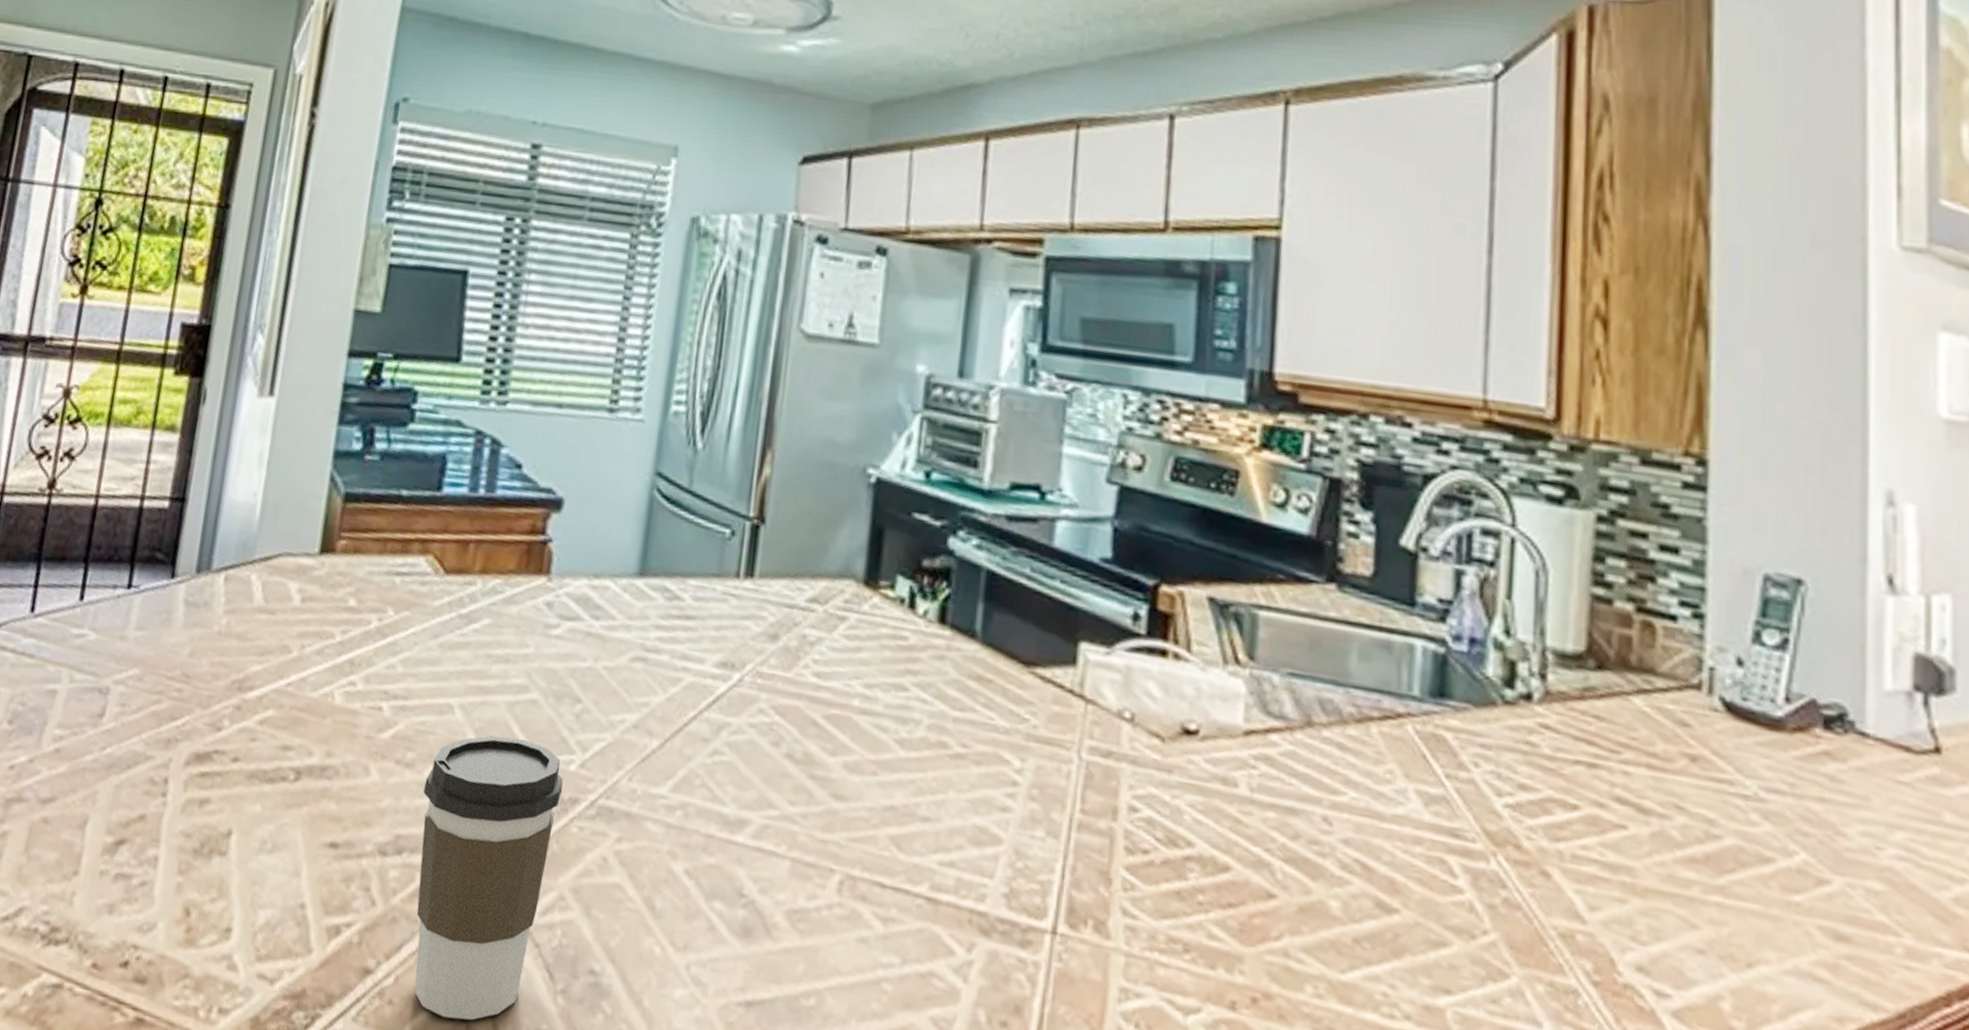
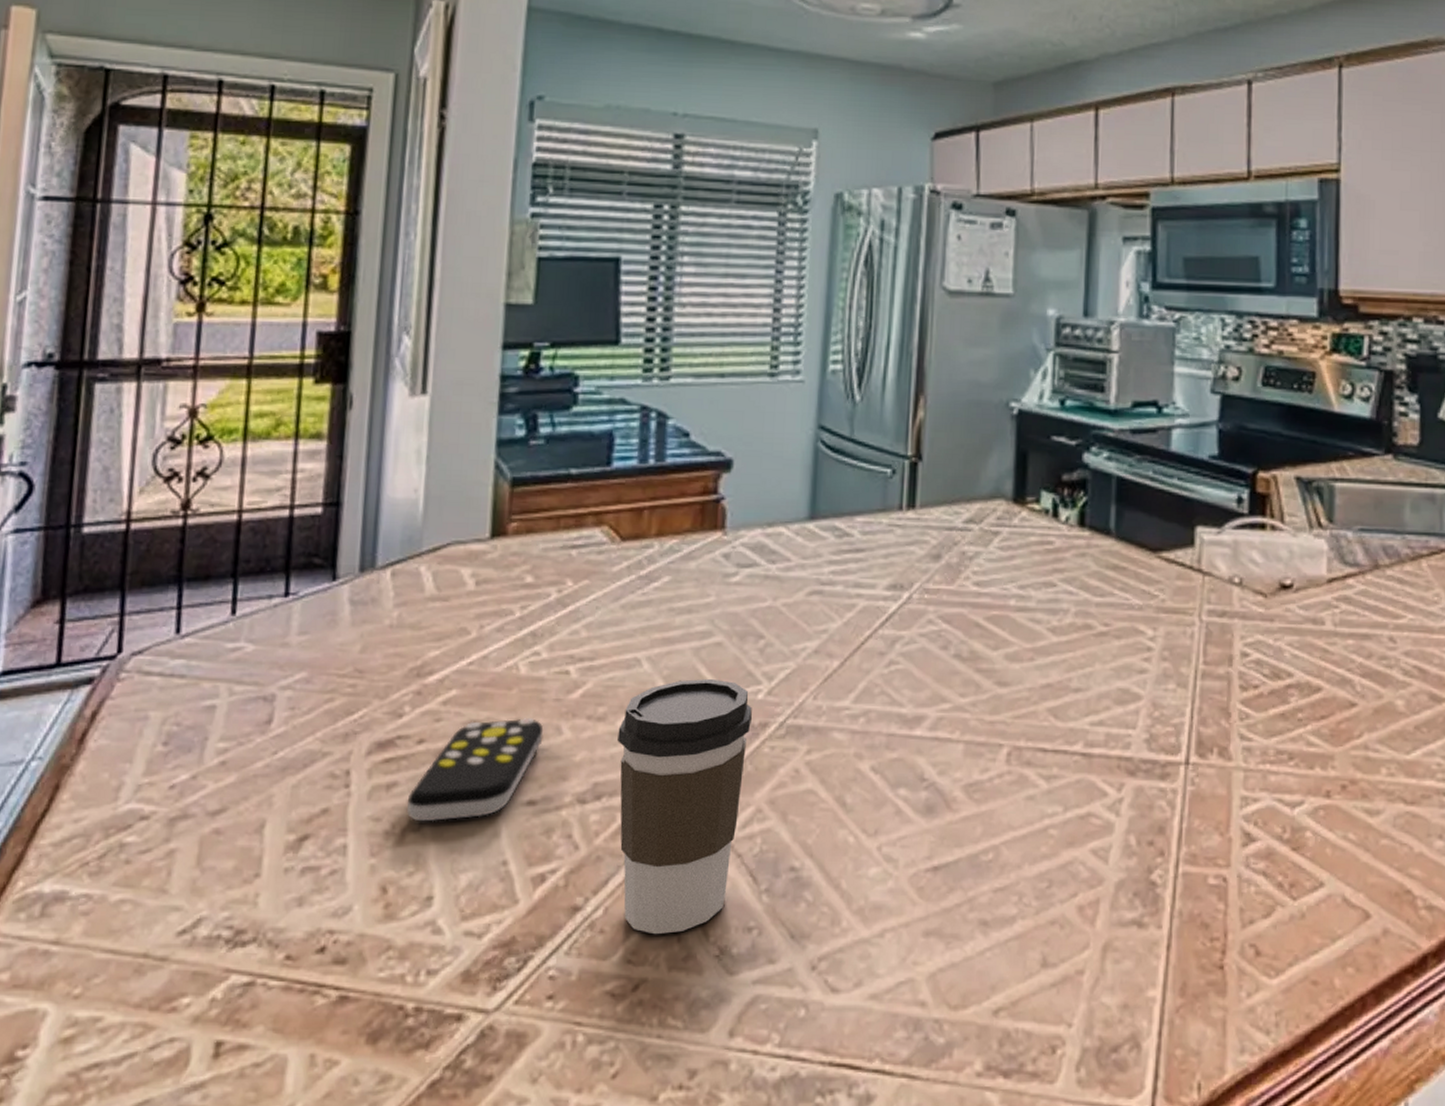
remote control: none [216,746,353,852] -> present [407,718,544,822]

